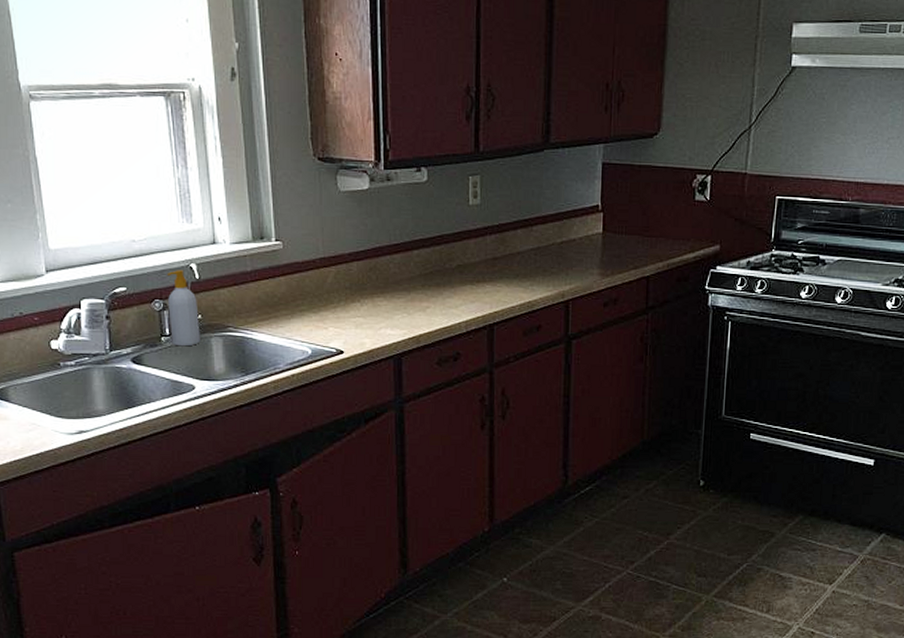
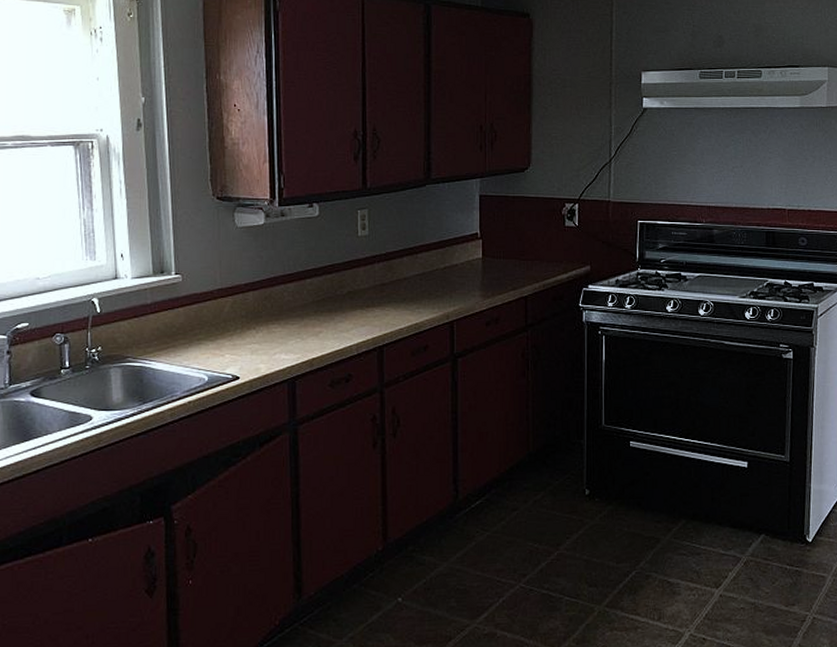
soap bottle: present [166,270,201,347] -> none [69,305,100,378]

